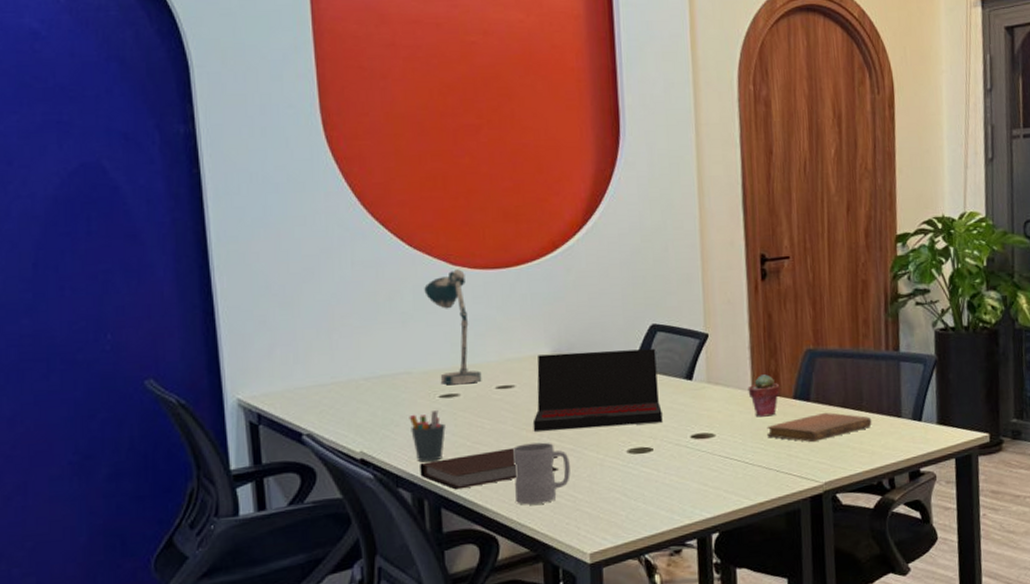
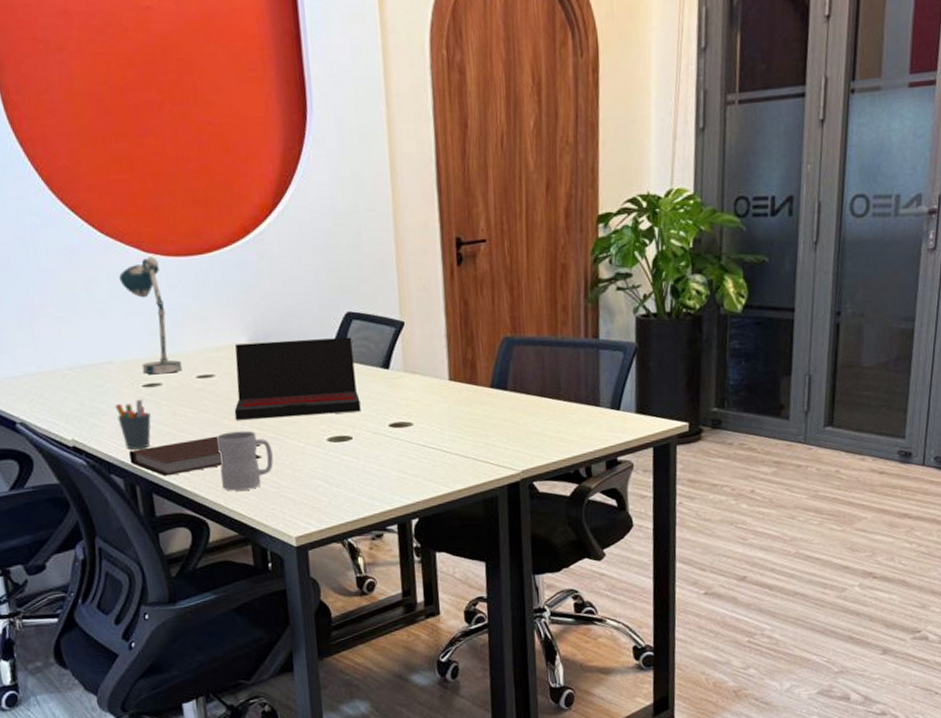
potted succulent: present [748,374,781,417] -> none [444,363,478,406]
notebook: present [767,412,872,443] -> none [464,401,570,432]

